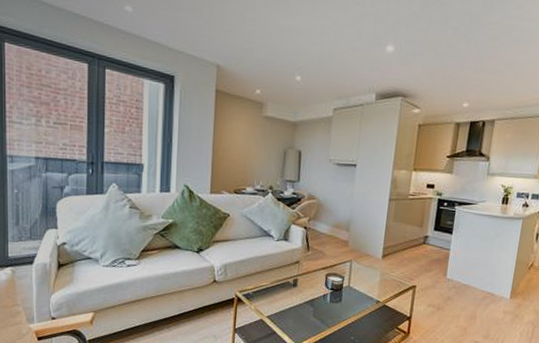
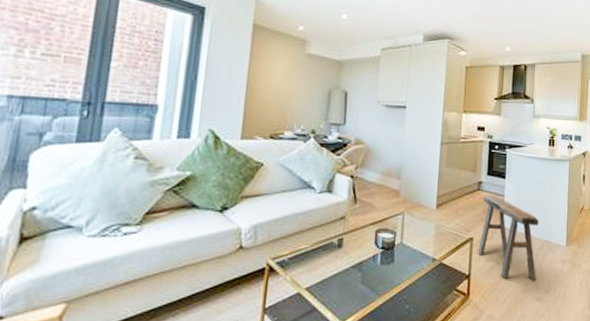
stool: none [419,248,484,327] -> present [478,195,539,281]

